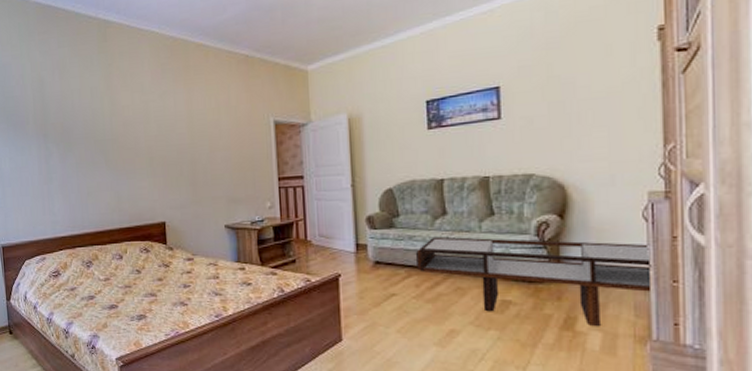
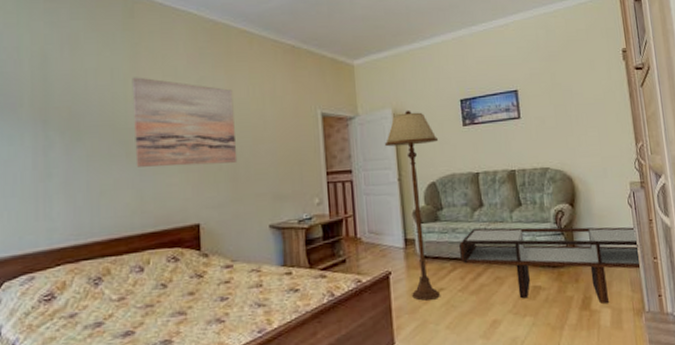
wall art: none [107,94,196,173] -> present [132,77,238,167]
floor lamp: none [338,114,397,304] -> present [384,110,440,301]

